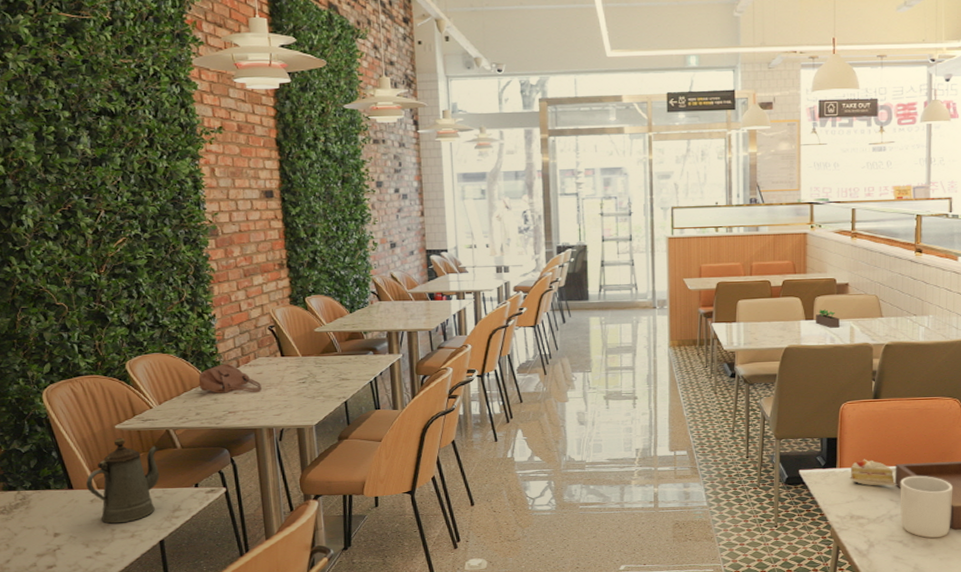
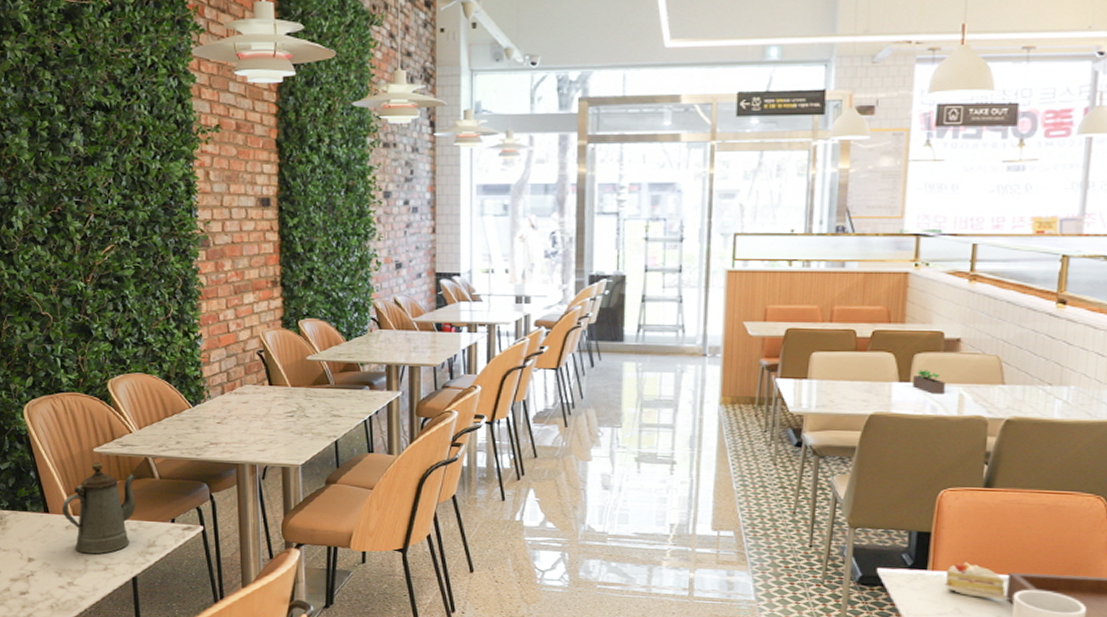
handbag: present [198,363,262,393] -> none [180,389,246,424]

